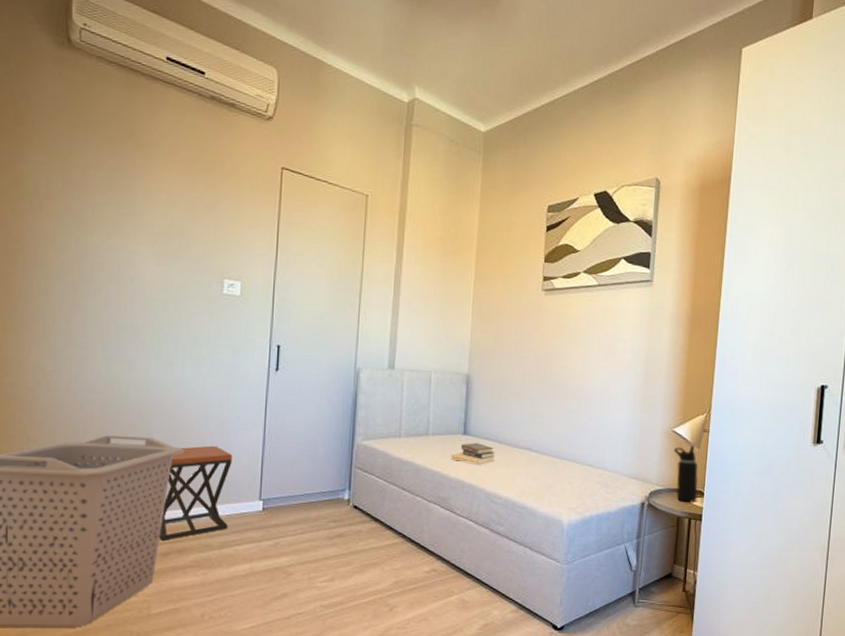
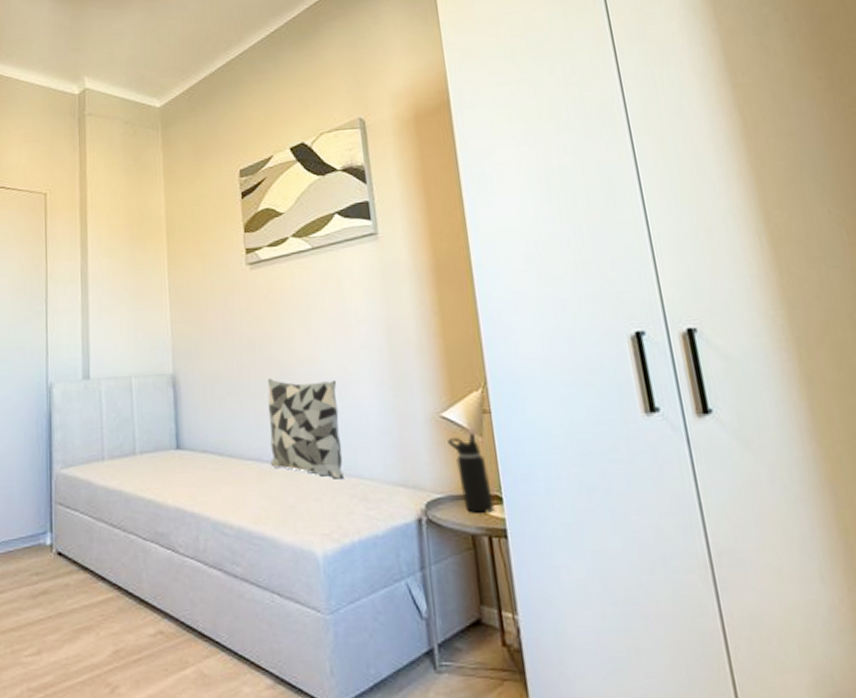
books: present [450,443,495,466] -> none [164,458,218,488]
pillow: none [538,387,600,469] -> present [267,378,344,479]

